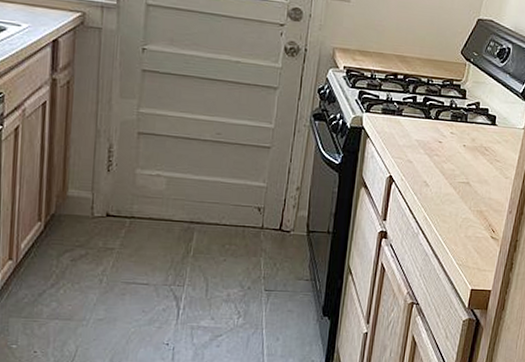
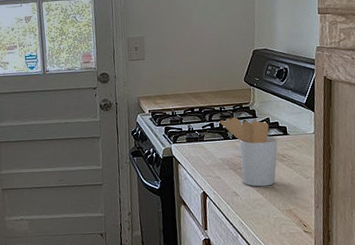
utensil holder: none [424,93,484,181] -> present [220,117,278,187]

